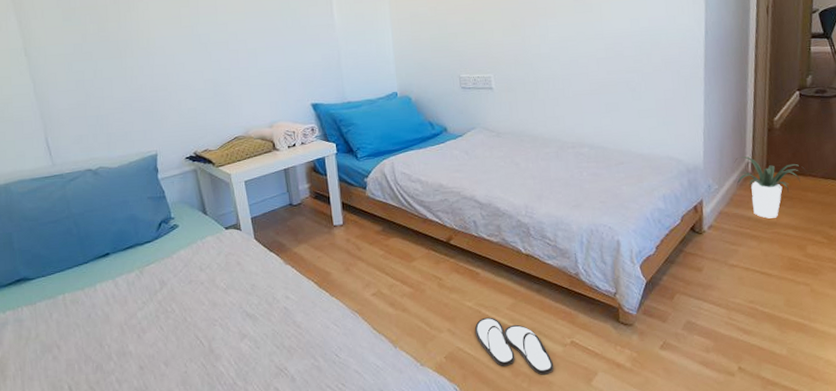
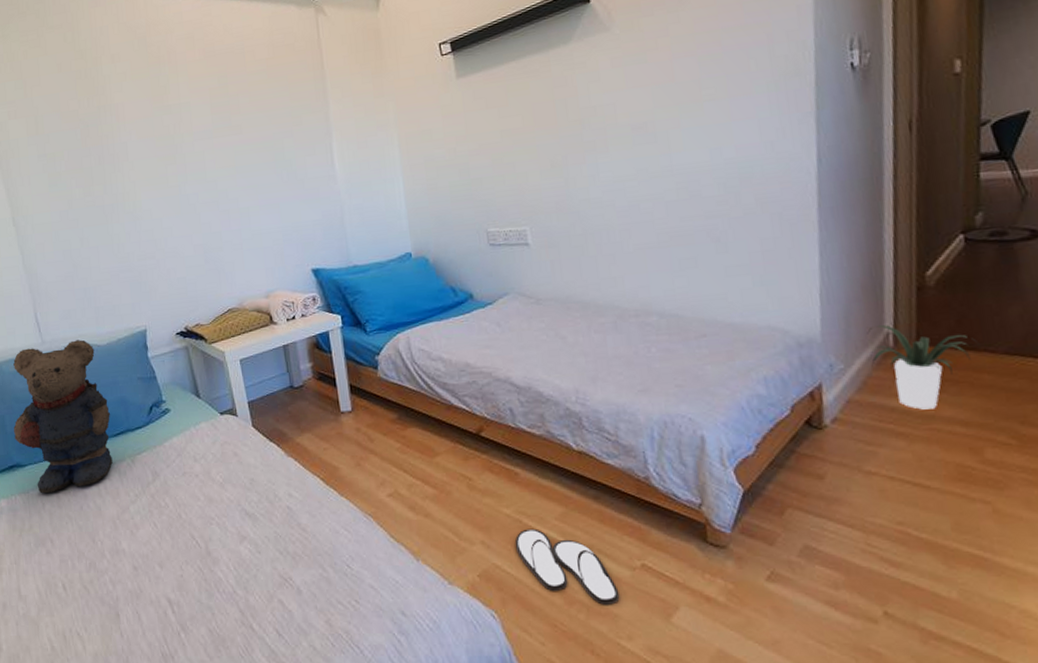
teddy bear: none [21,162,121,305] -> present [13,339,113,494]

